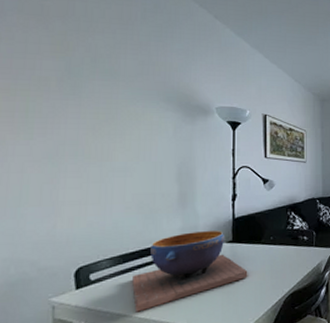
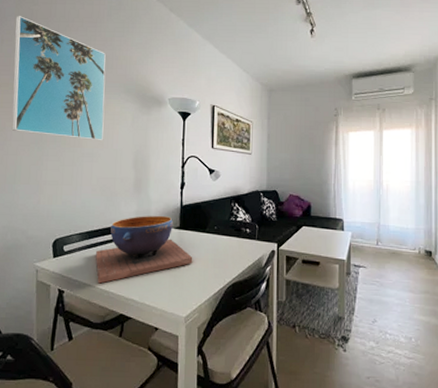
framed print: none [14,11,141,154] -> present [11,16,106,141]

